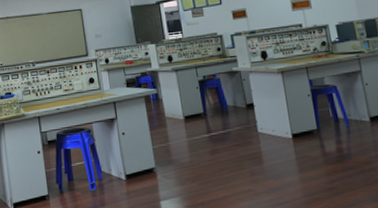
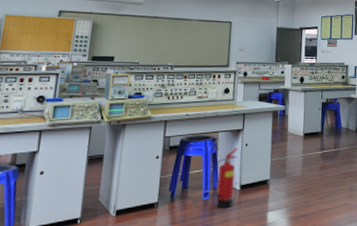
fire extinguisher: none [93,137,123,198] -> present [211,147,239,208]

